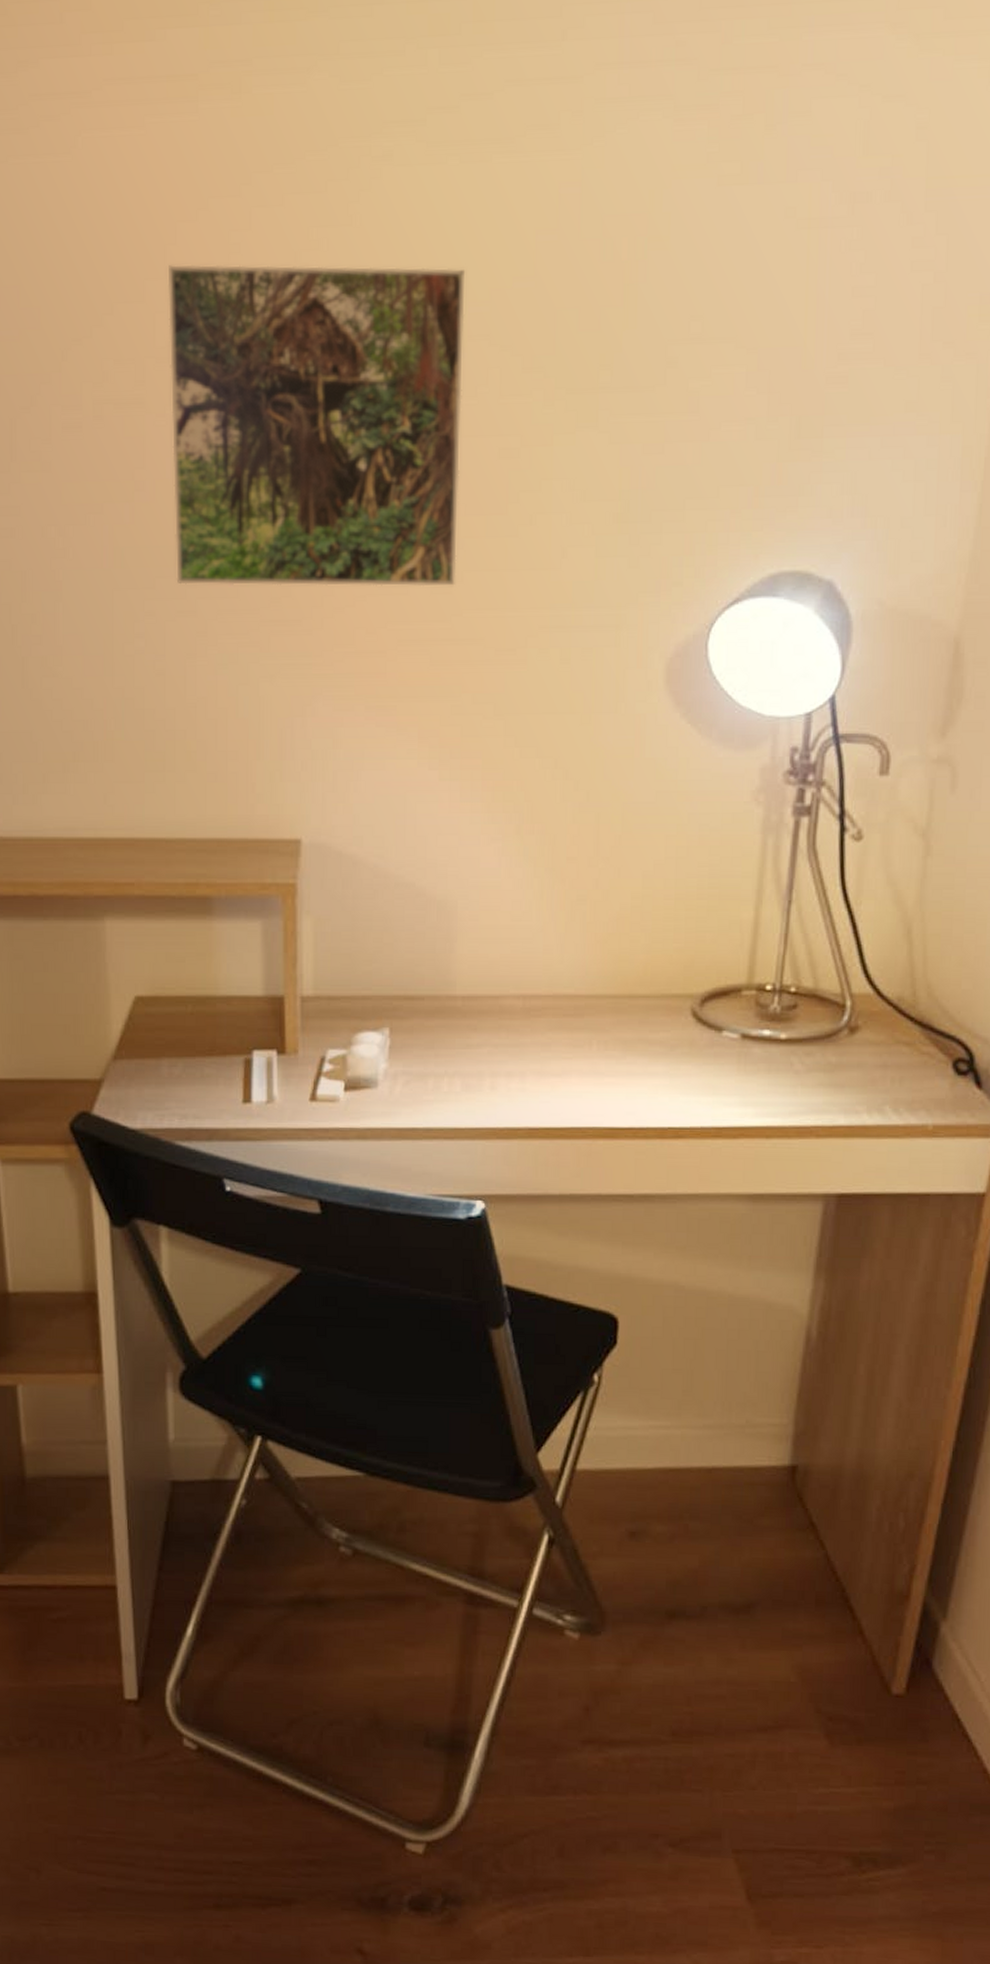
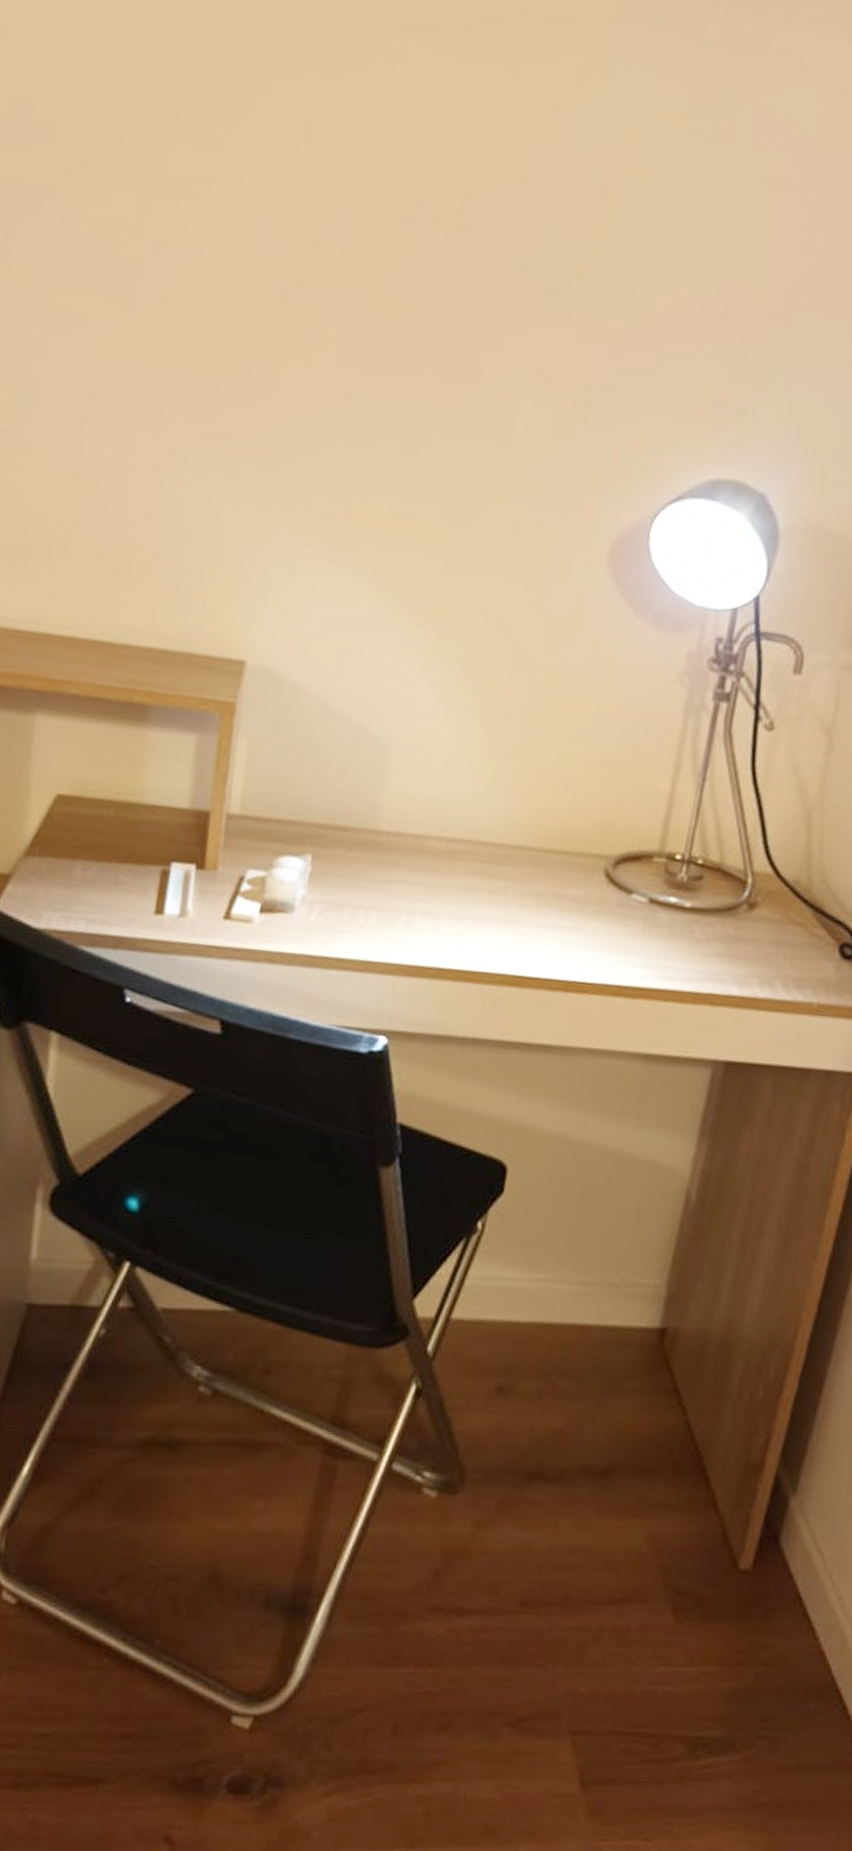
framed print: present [169,264,466,587] -> none [153,111,462,445]

